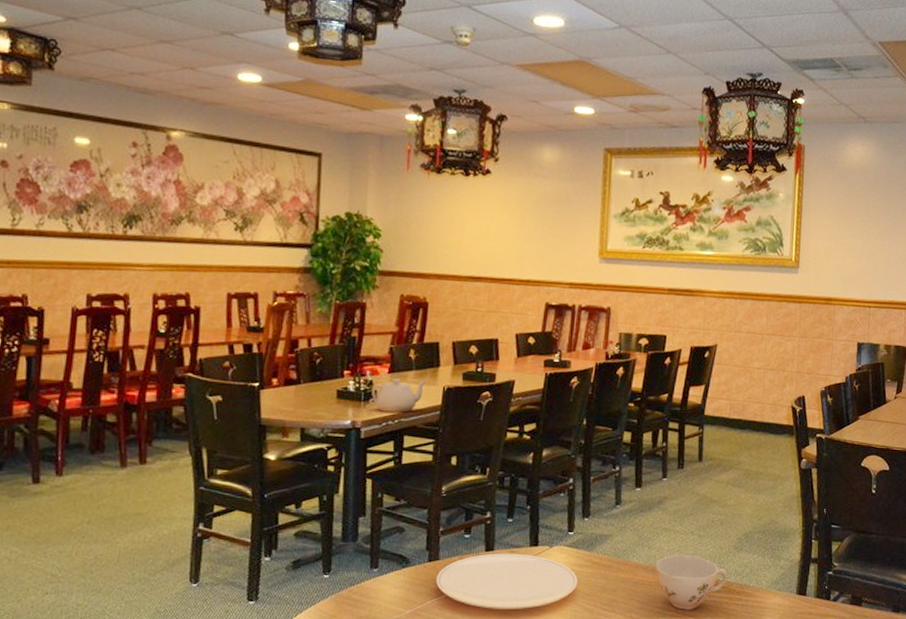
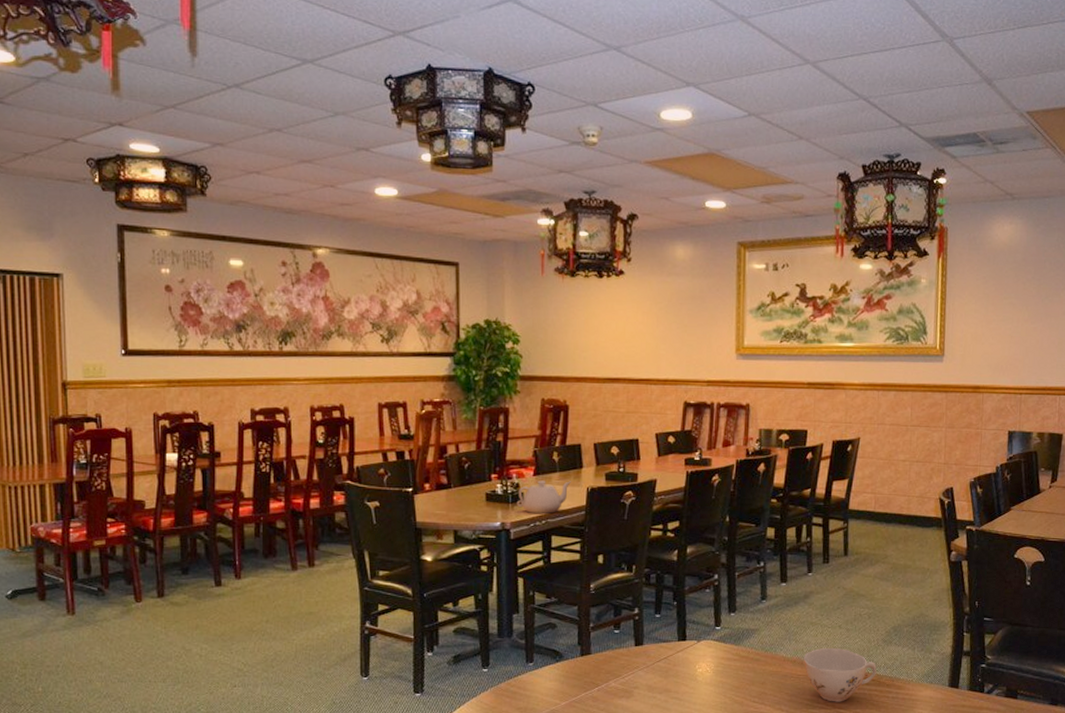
plate: present [435,553,578,609] -> none [588,647,727,701]

